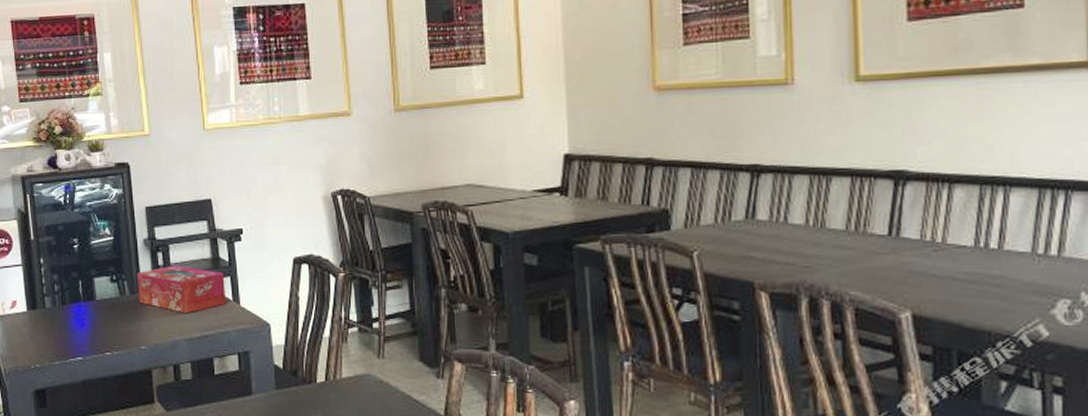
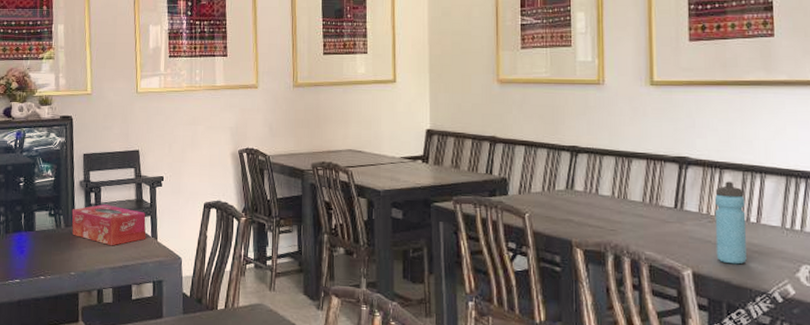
water bottle: none [941,198,984,302] -> present [714,181,747,265]

